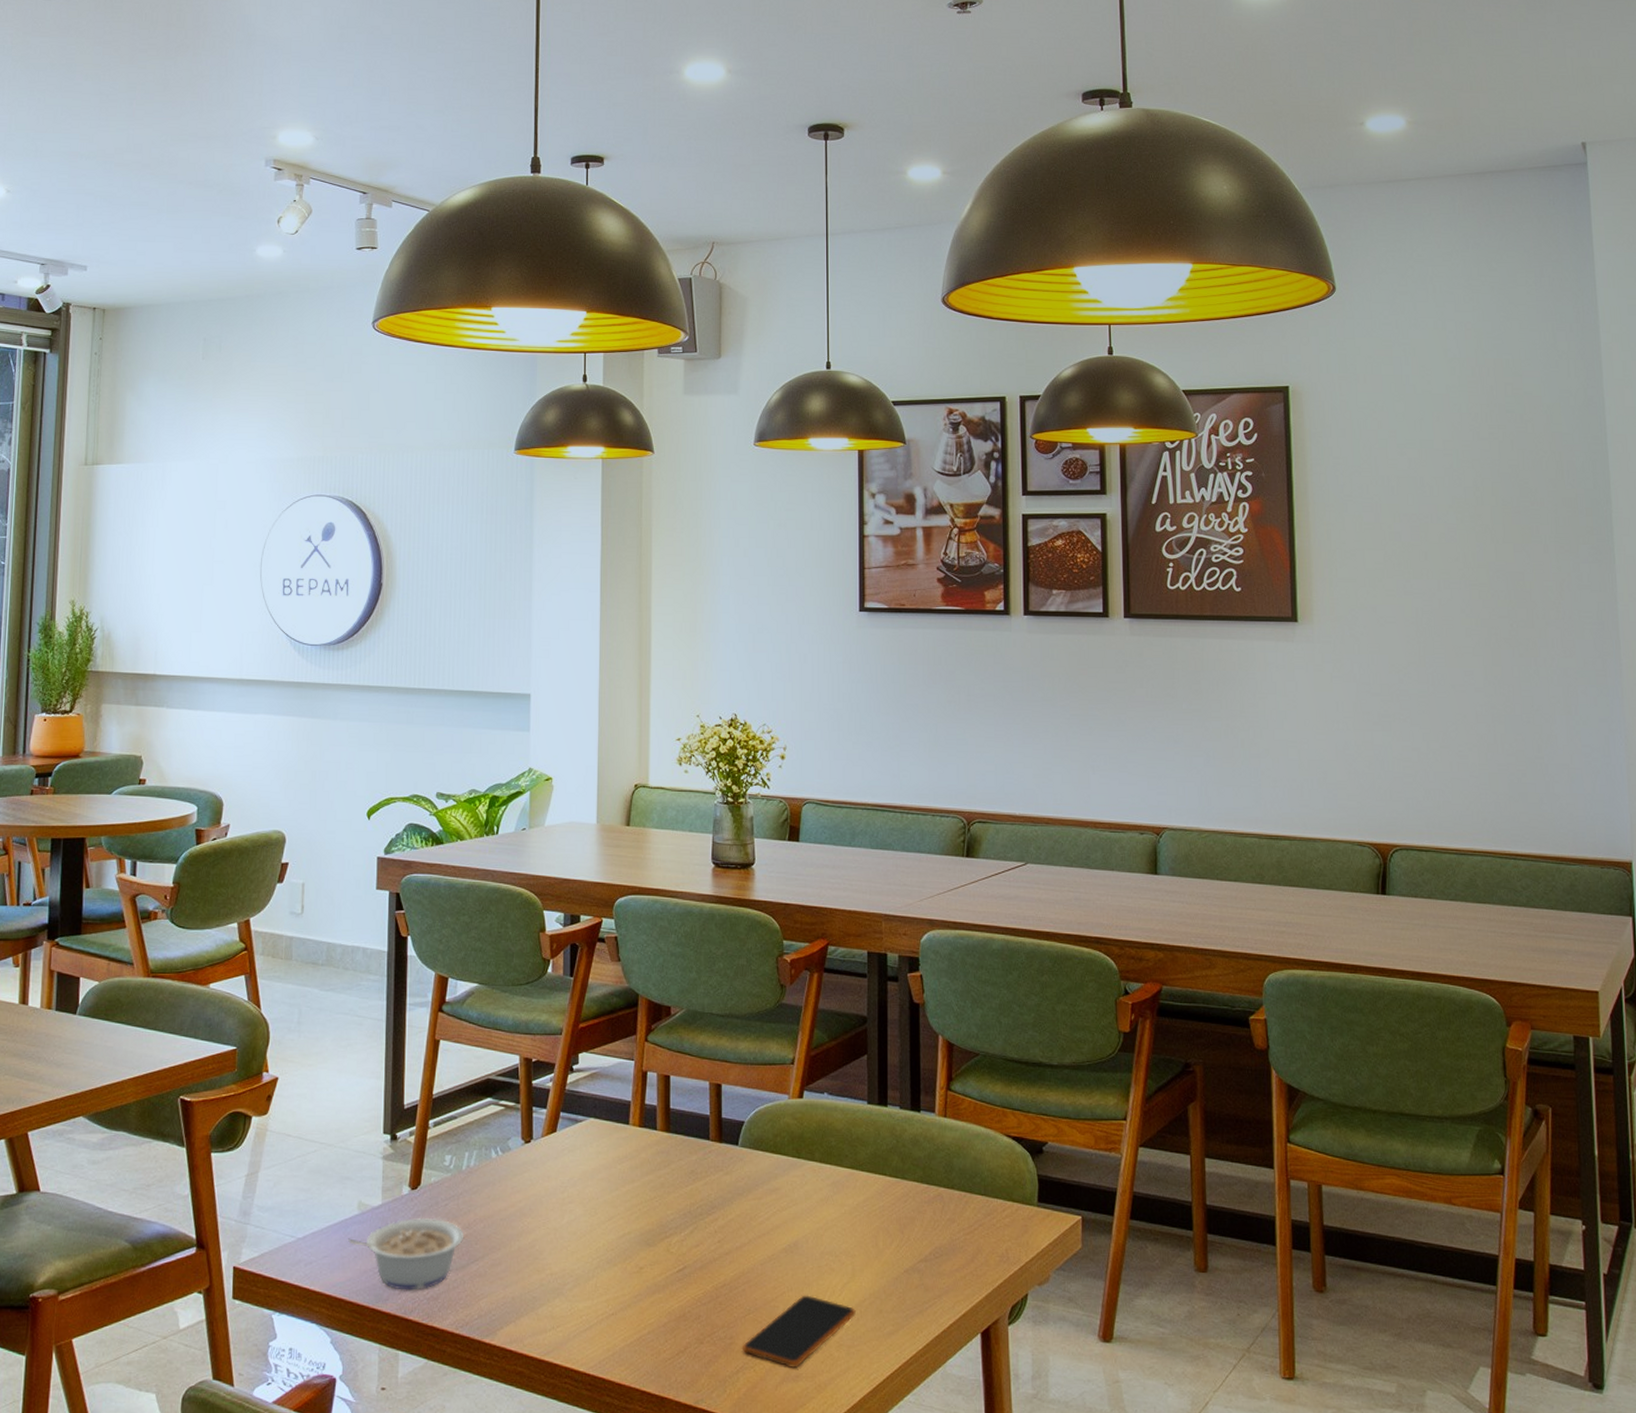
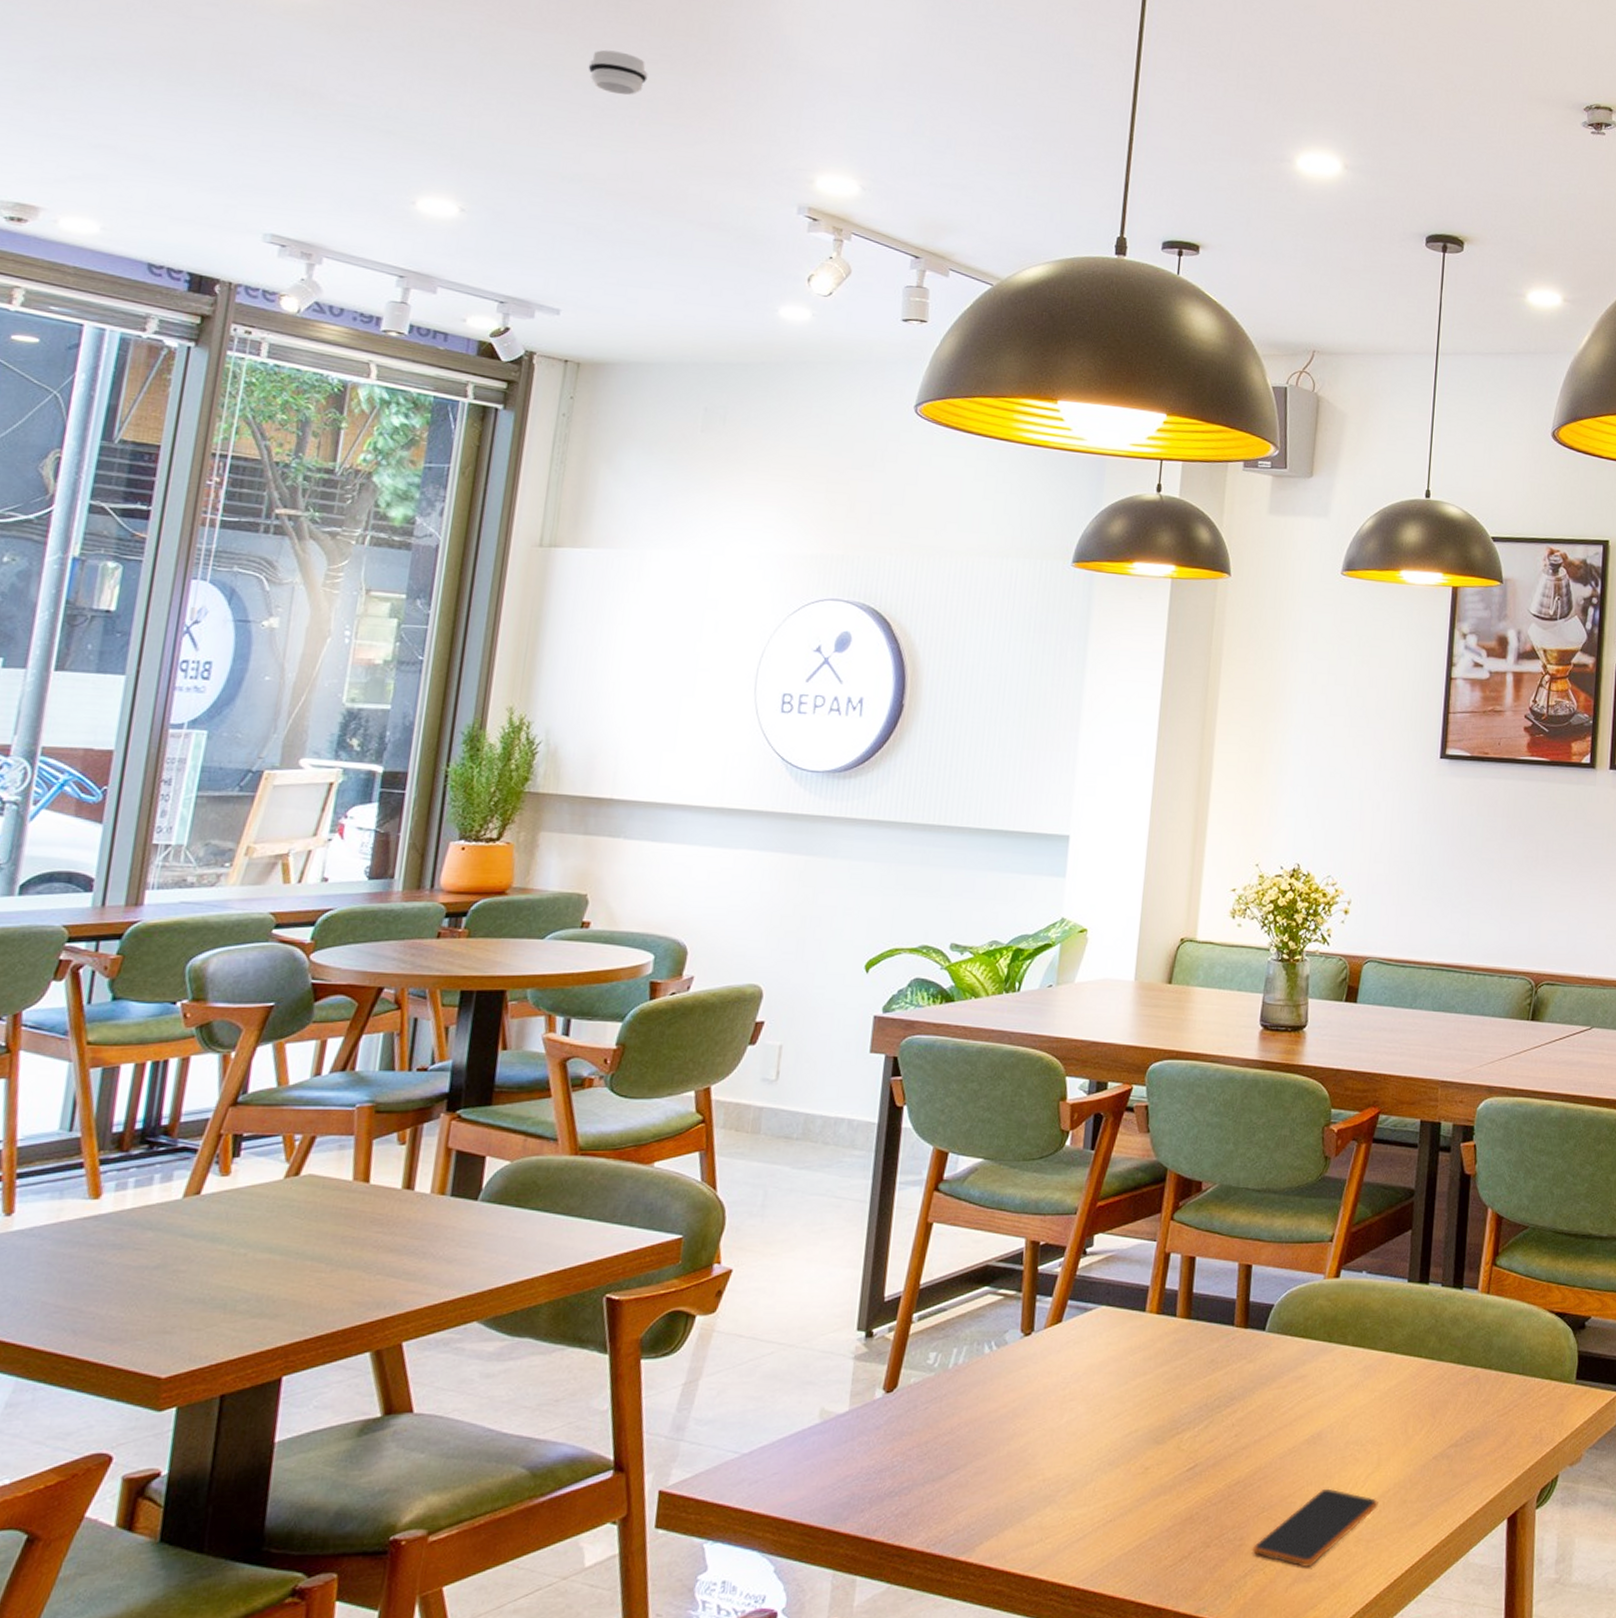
smoke detector: none [94,45,140,82] -> present [588,50,648,96]
legume: present [347,1217,463,1291] -> none [803,1423,944,1507]

